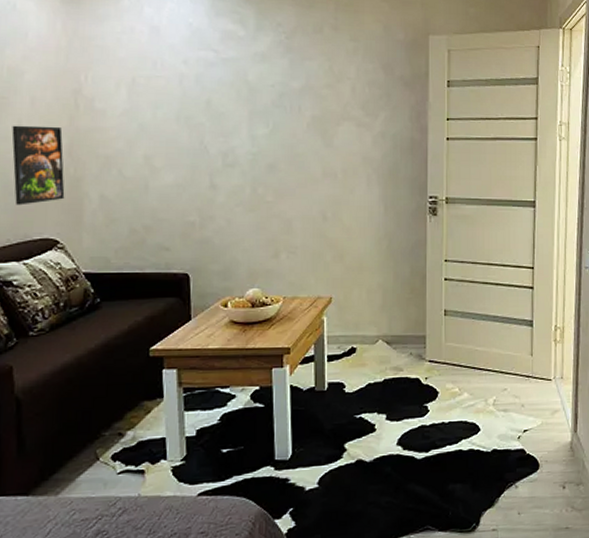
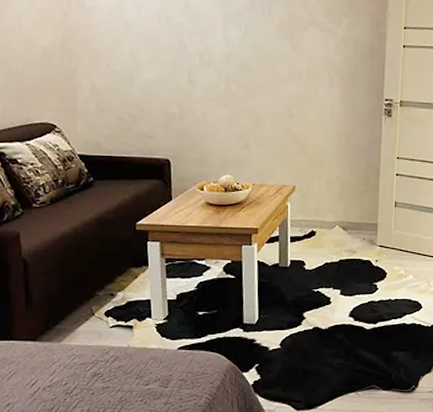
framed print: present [11,125,65,206] -> none [12,19,61,92]

